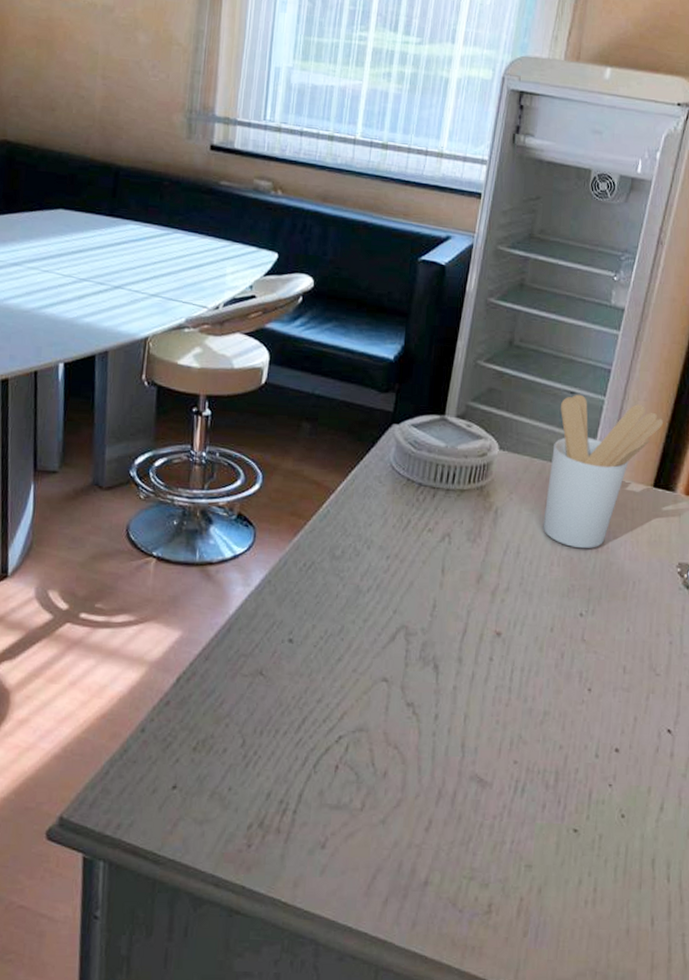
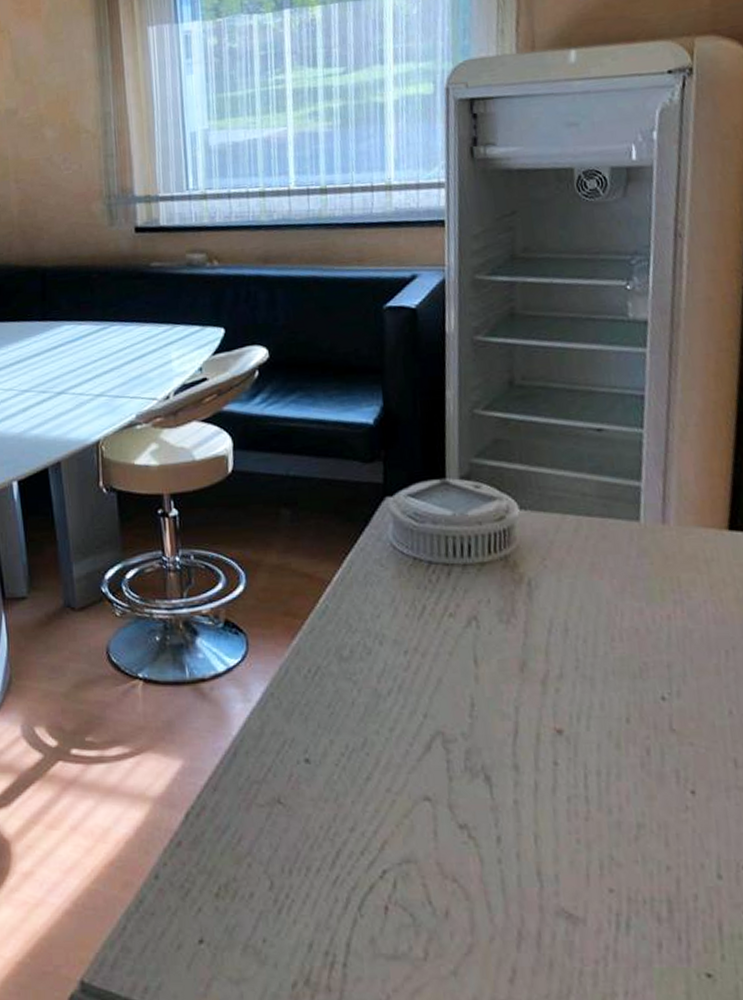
utensil holder: present [543,394,664,549] -> none [587,430,727,617]

